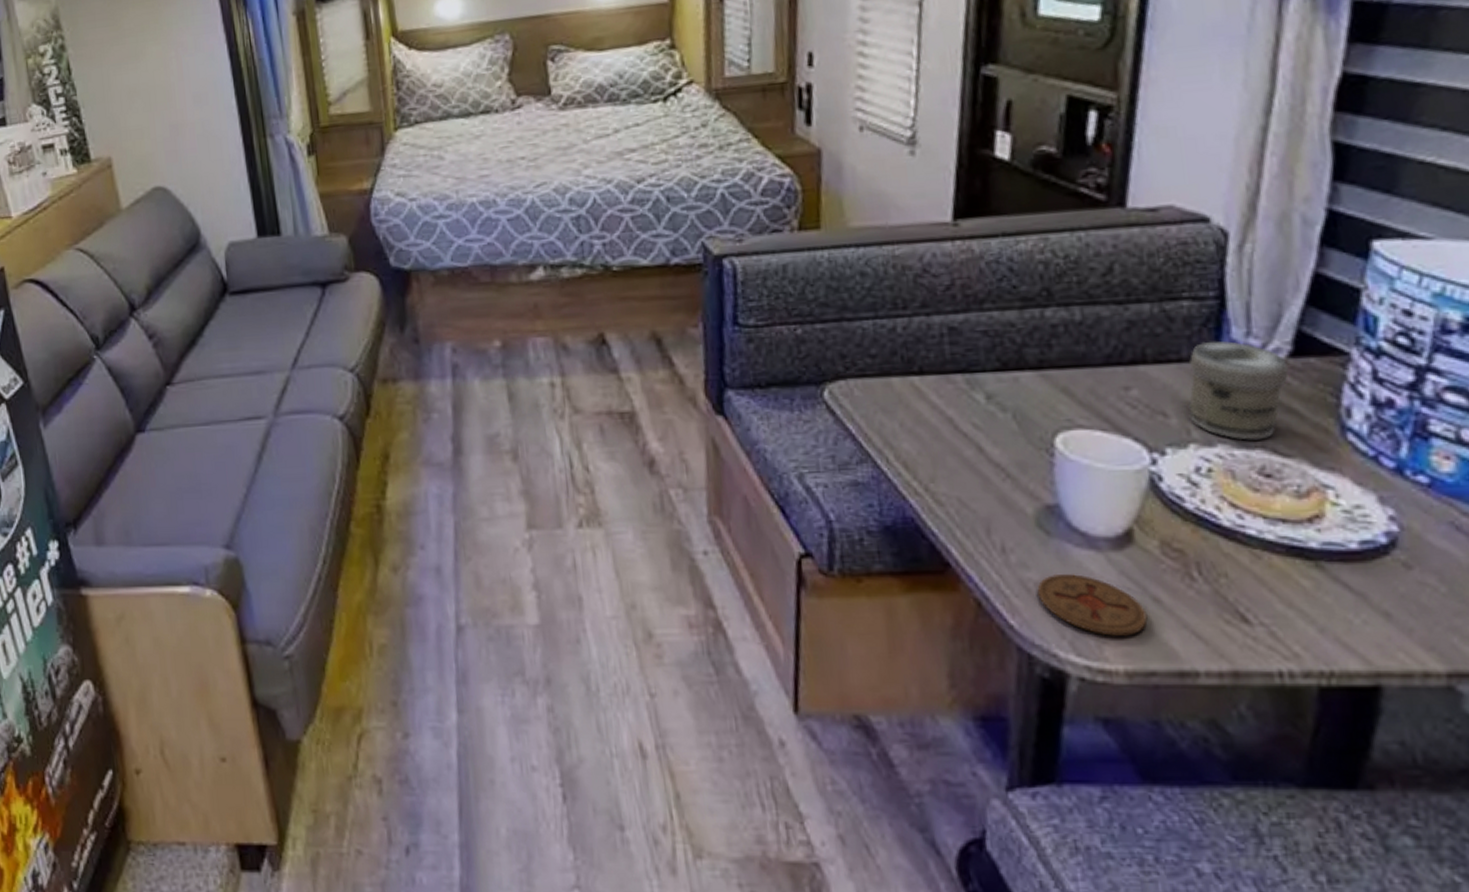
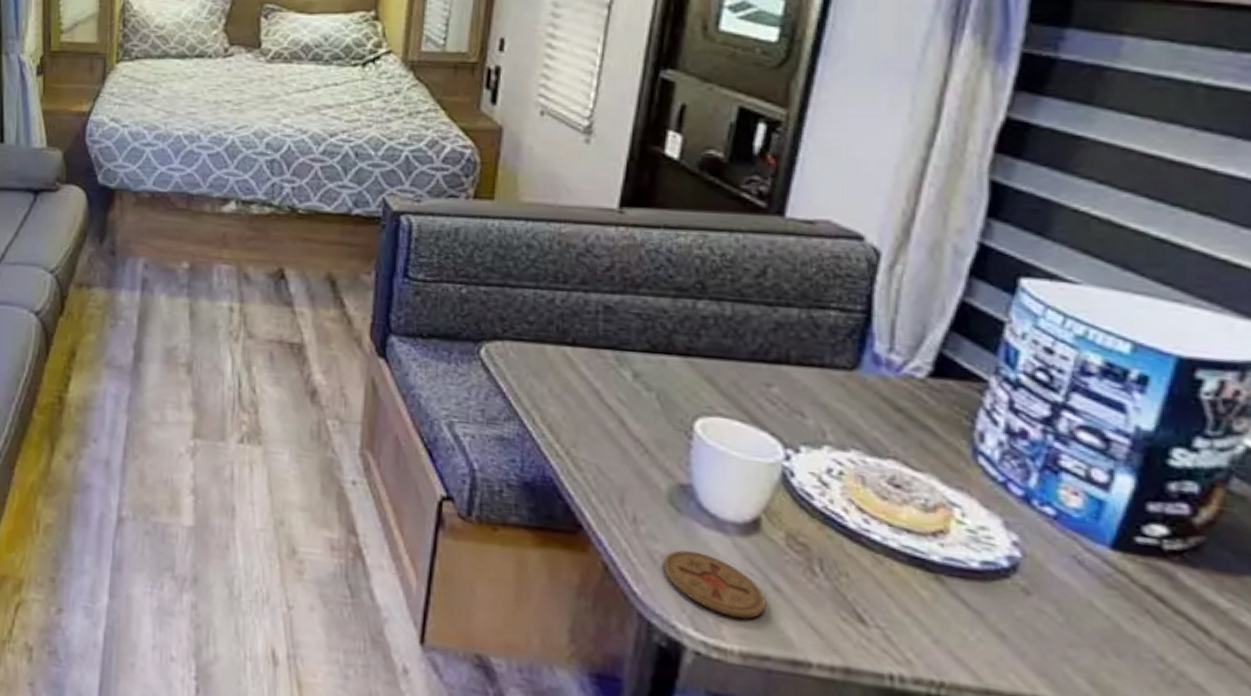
jar: present [1189,341,1289,440] -> none [826,351,926,452]

